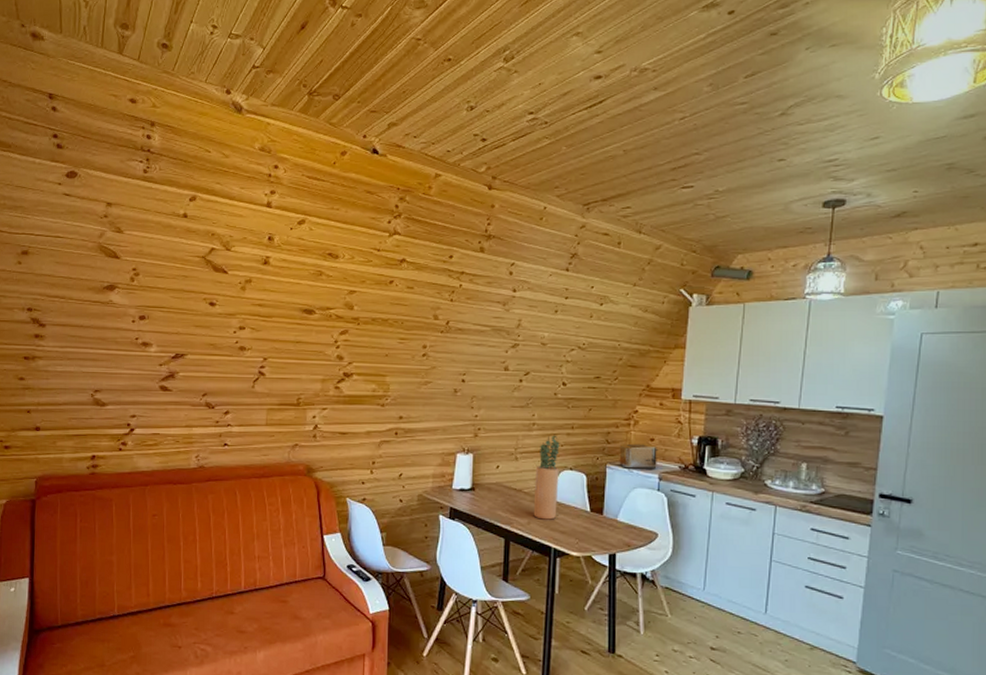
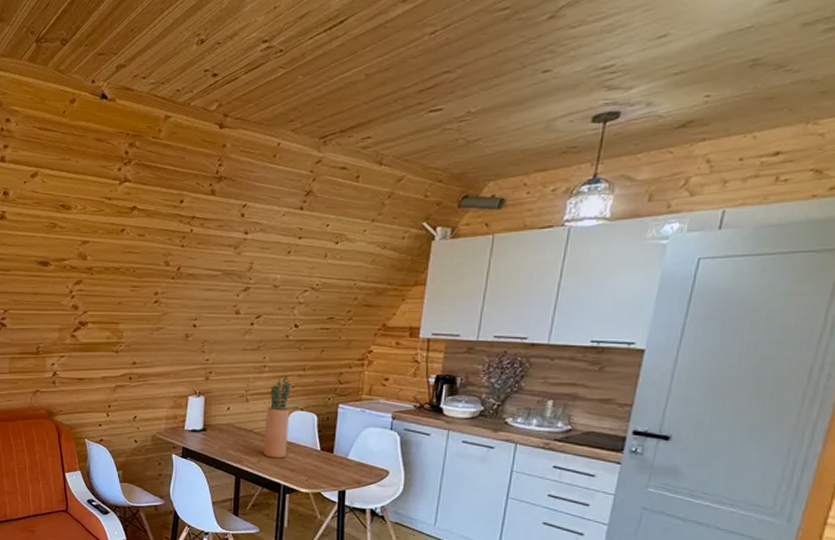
toaster: present [619,443,659,470] -> none [351,383,393,410]

